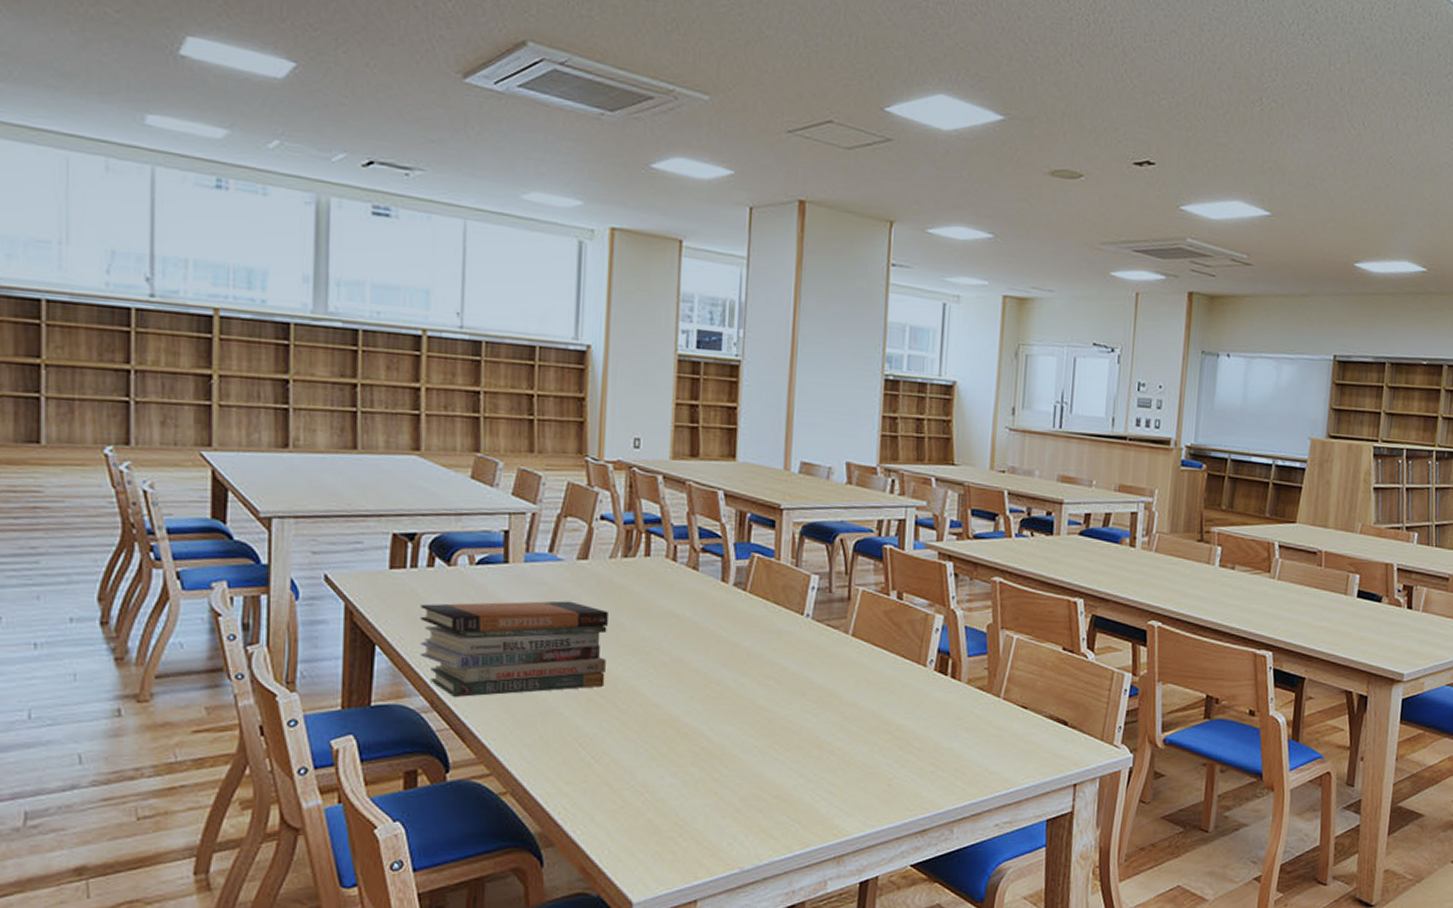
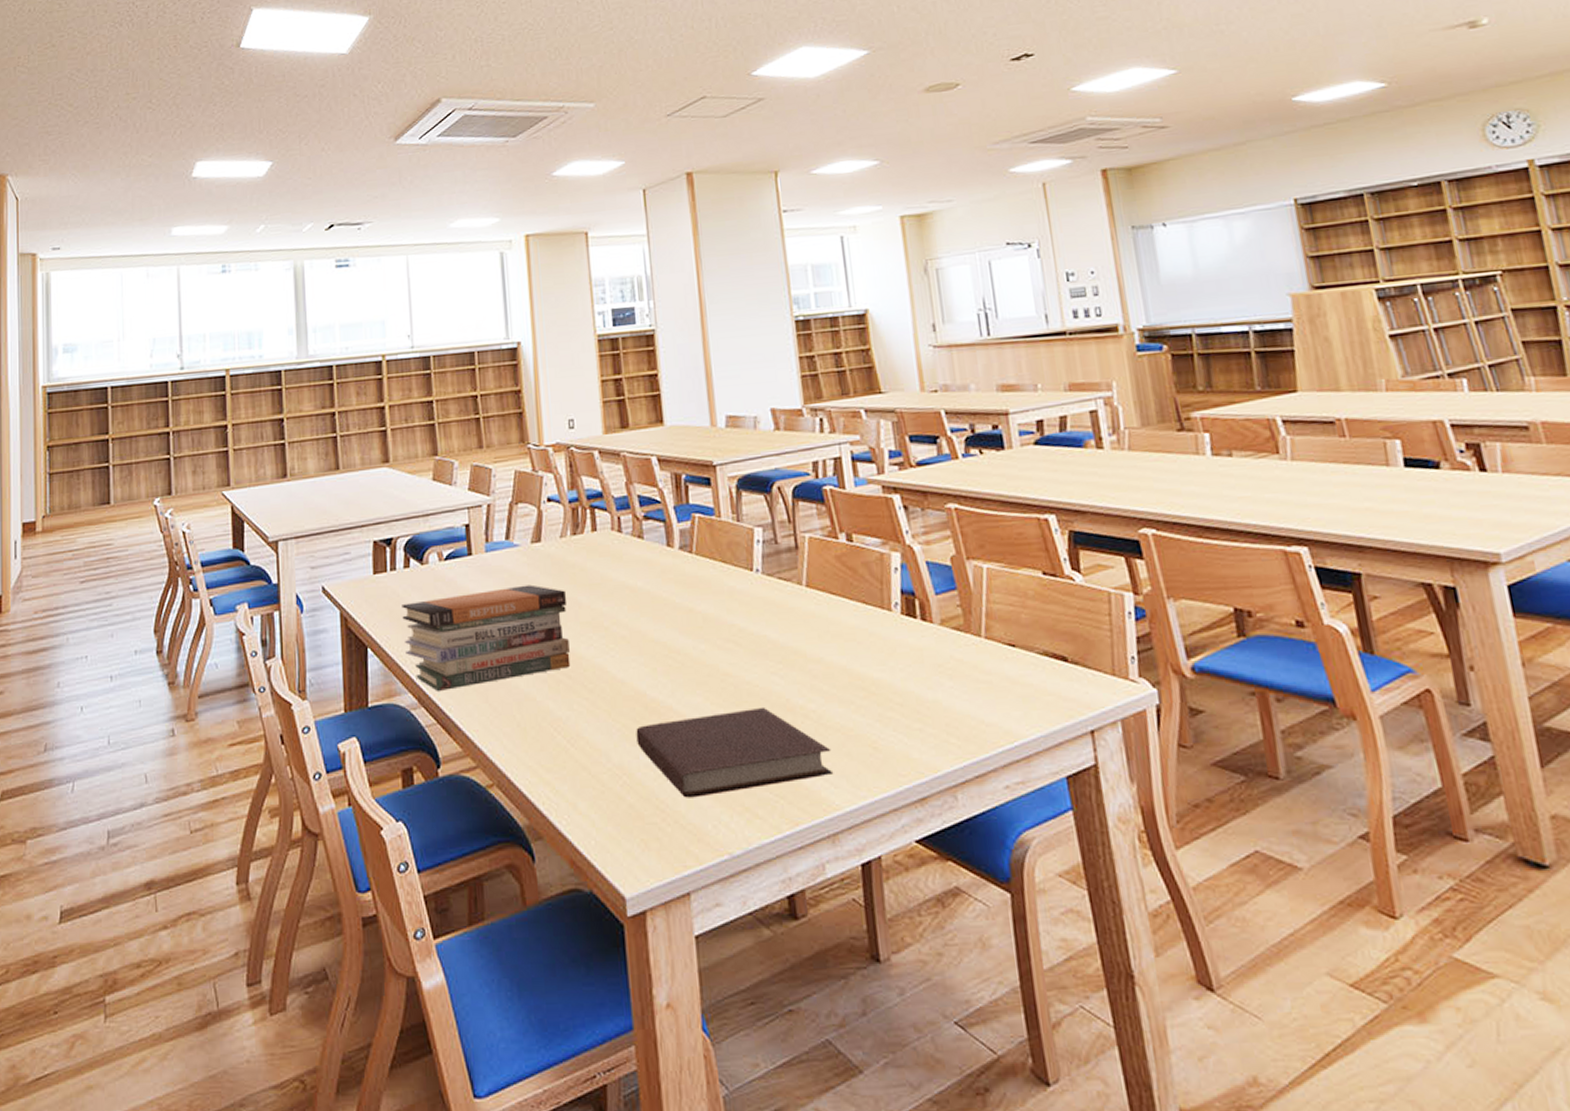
notebook: none [664,740,850,817] -> present [636,706,834,798]

